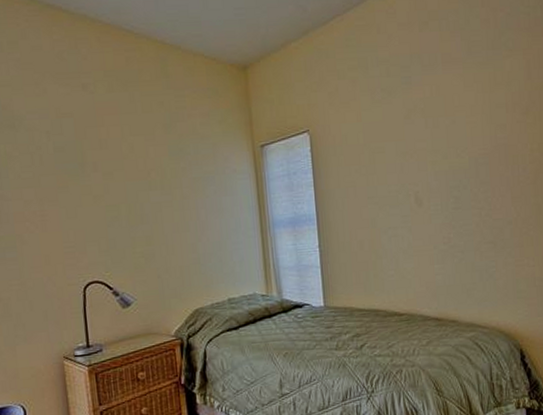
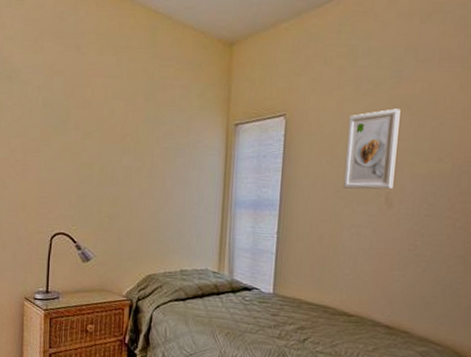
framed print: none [369,112,420,194] -> present [342,108,401,190]

